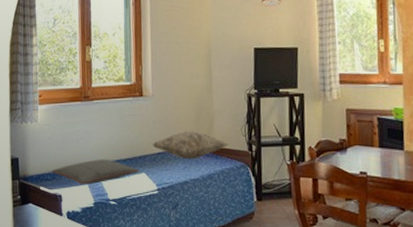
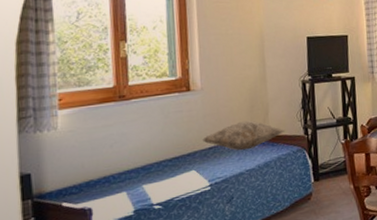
pillow: present [51,159,139,184] -> none [77,161,188,193]

